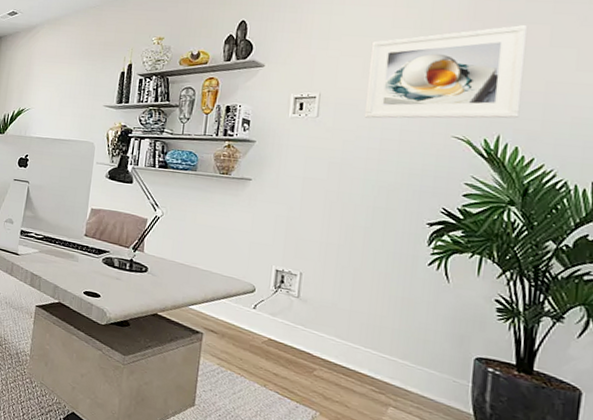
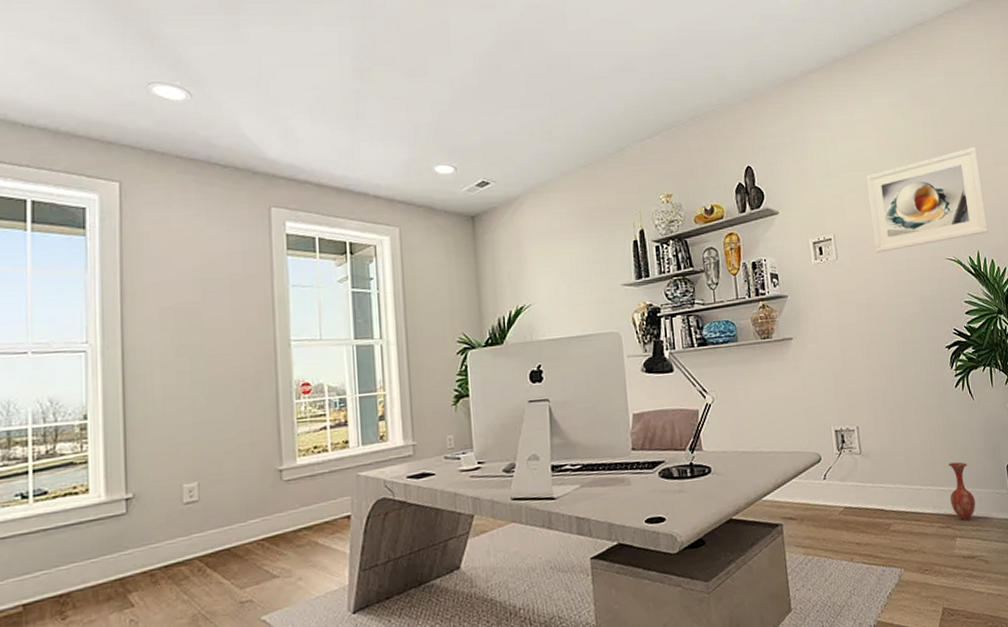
vase: none [390,335,423,395] -> present [948,461,976,521]

